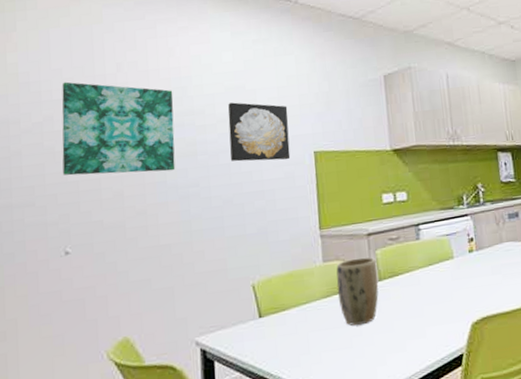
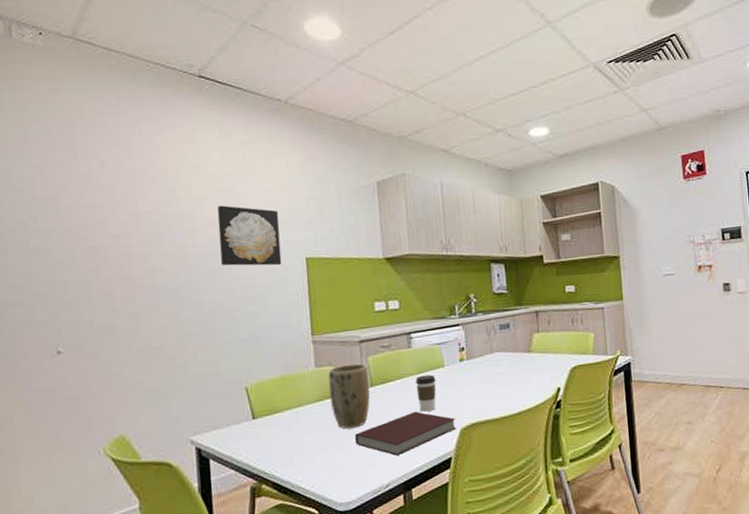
wall art: present [62,81,176,176] -> none [44,179,165,276]
notebook: none [363,306,468,353] -> present [354,411,457,456]
coffee cup: none [424,267,446,306] -> present [415,374,436,412]

